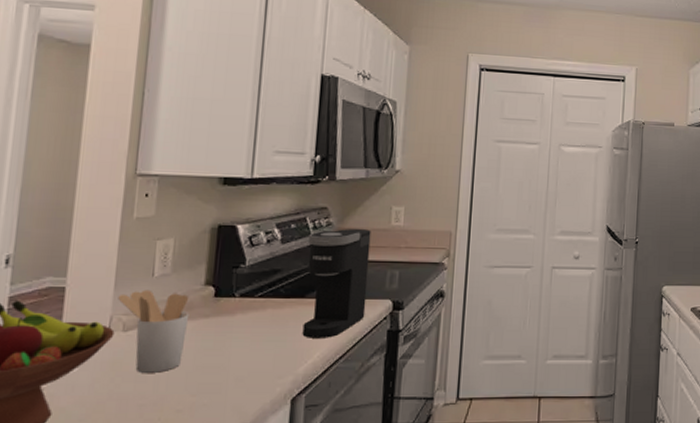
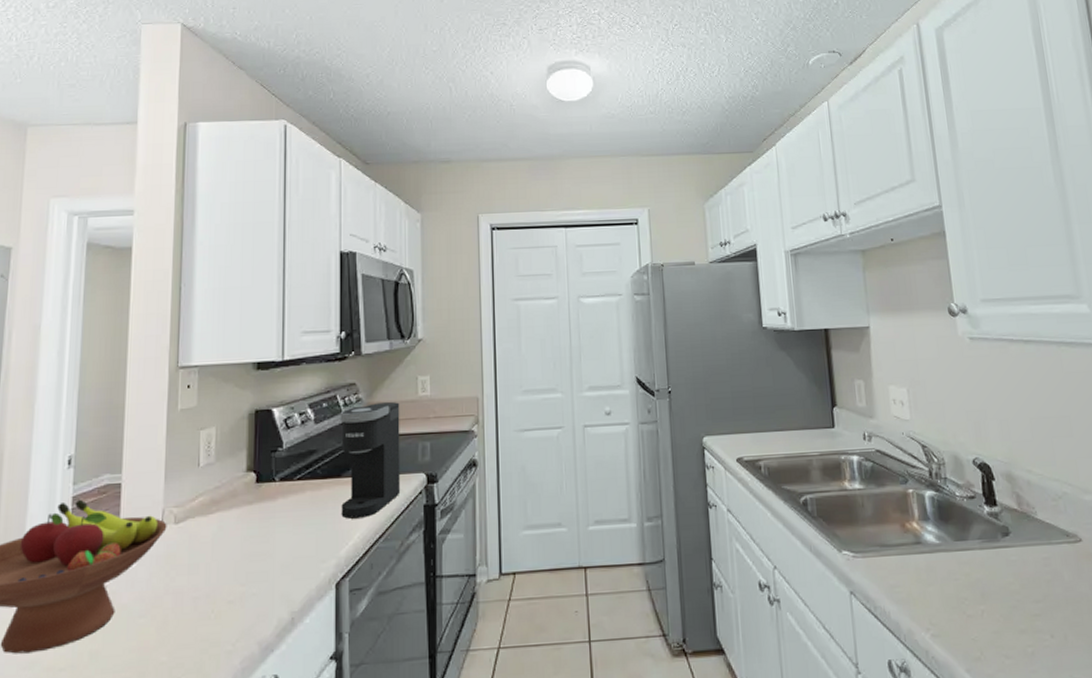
utensil holder: present [118,289,190,373] -> none [168,480,234,565]

